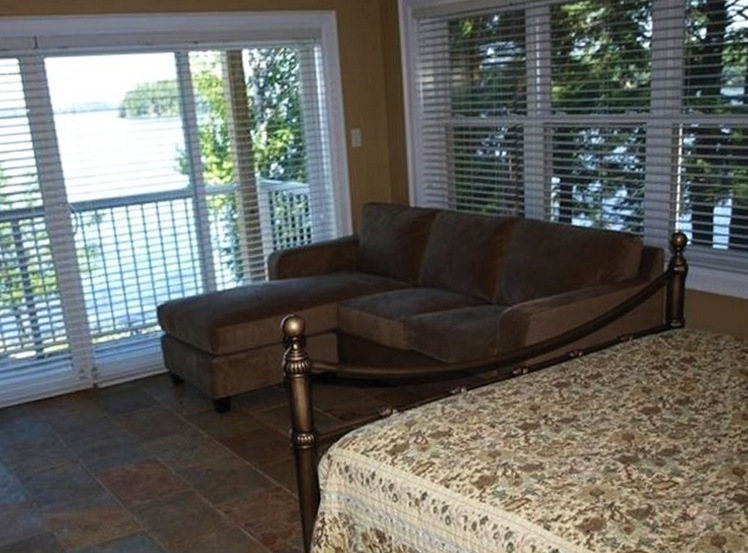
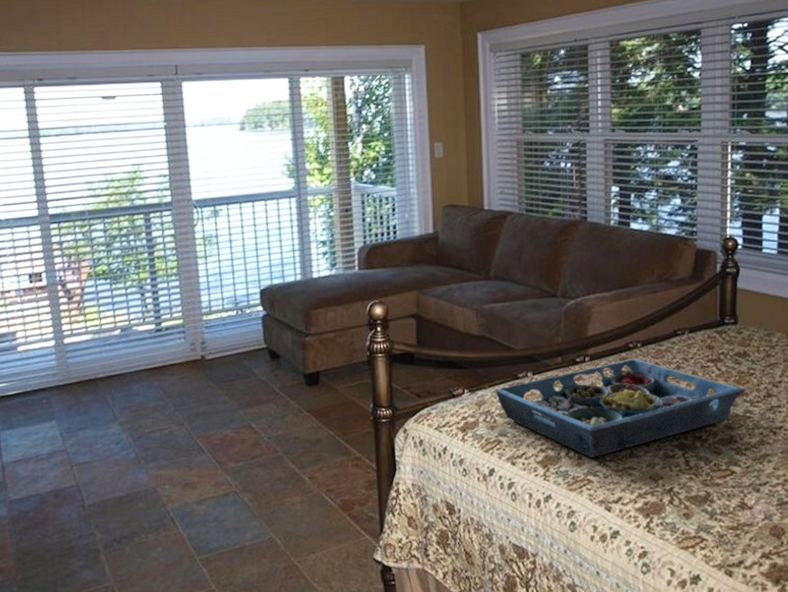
serving tray: none [426,368,689,477] -> present [495,358,744,459]

